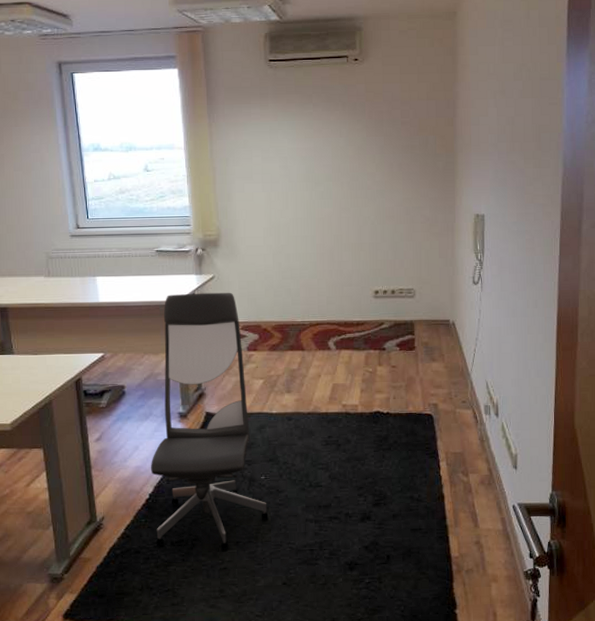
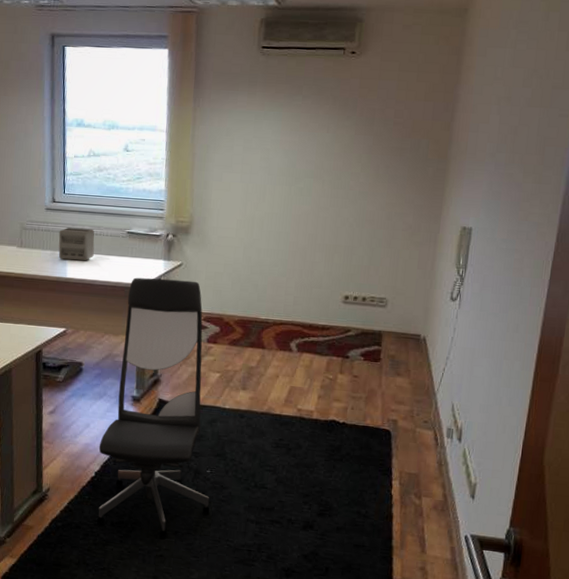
desk organizer: none [86,251,125,285] -> present [58,227,95,261]

